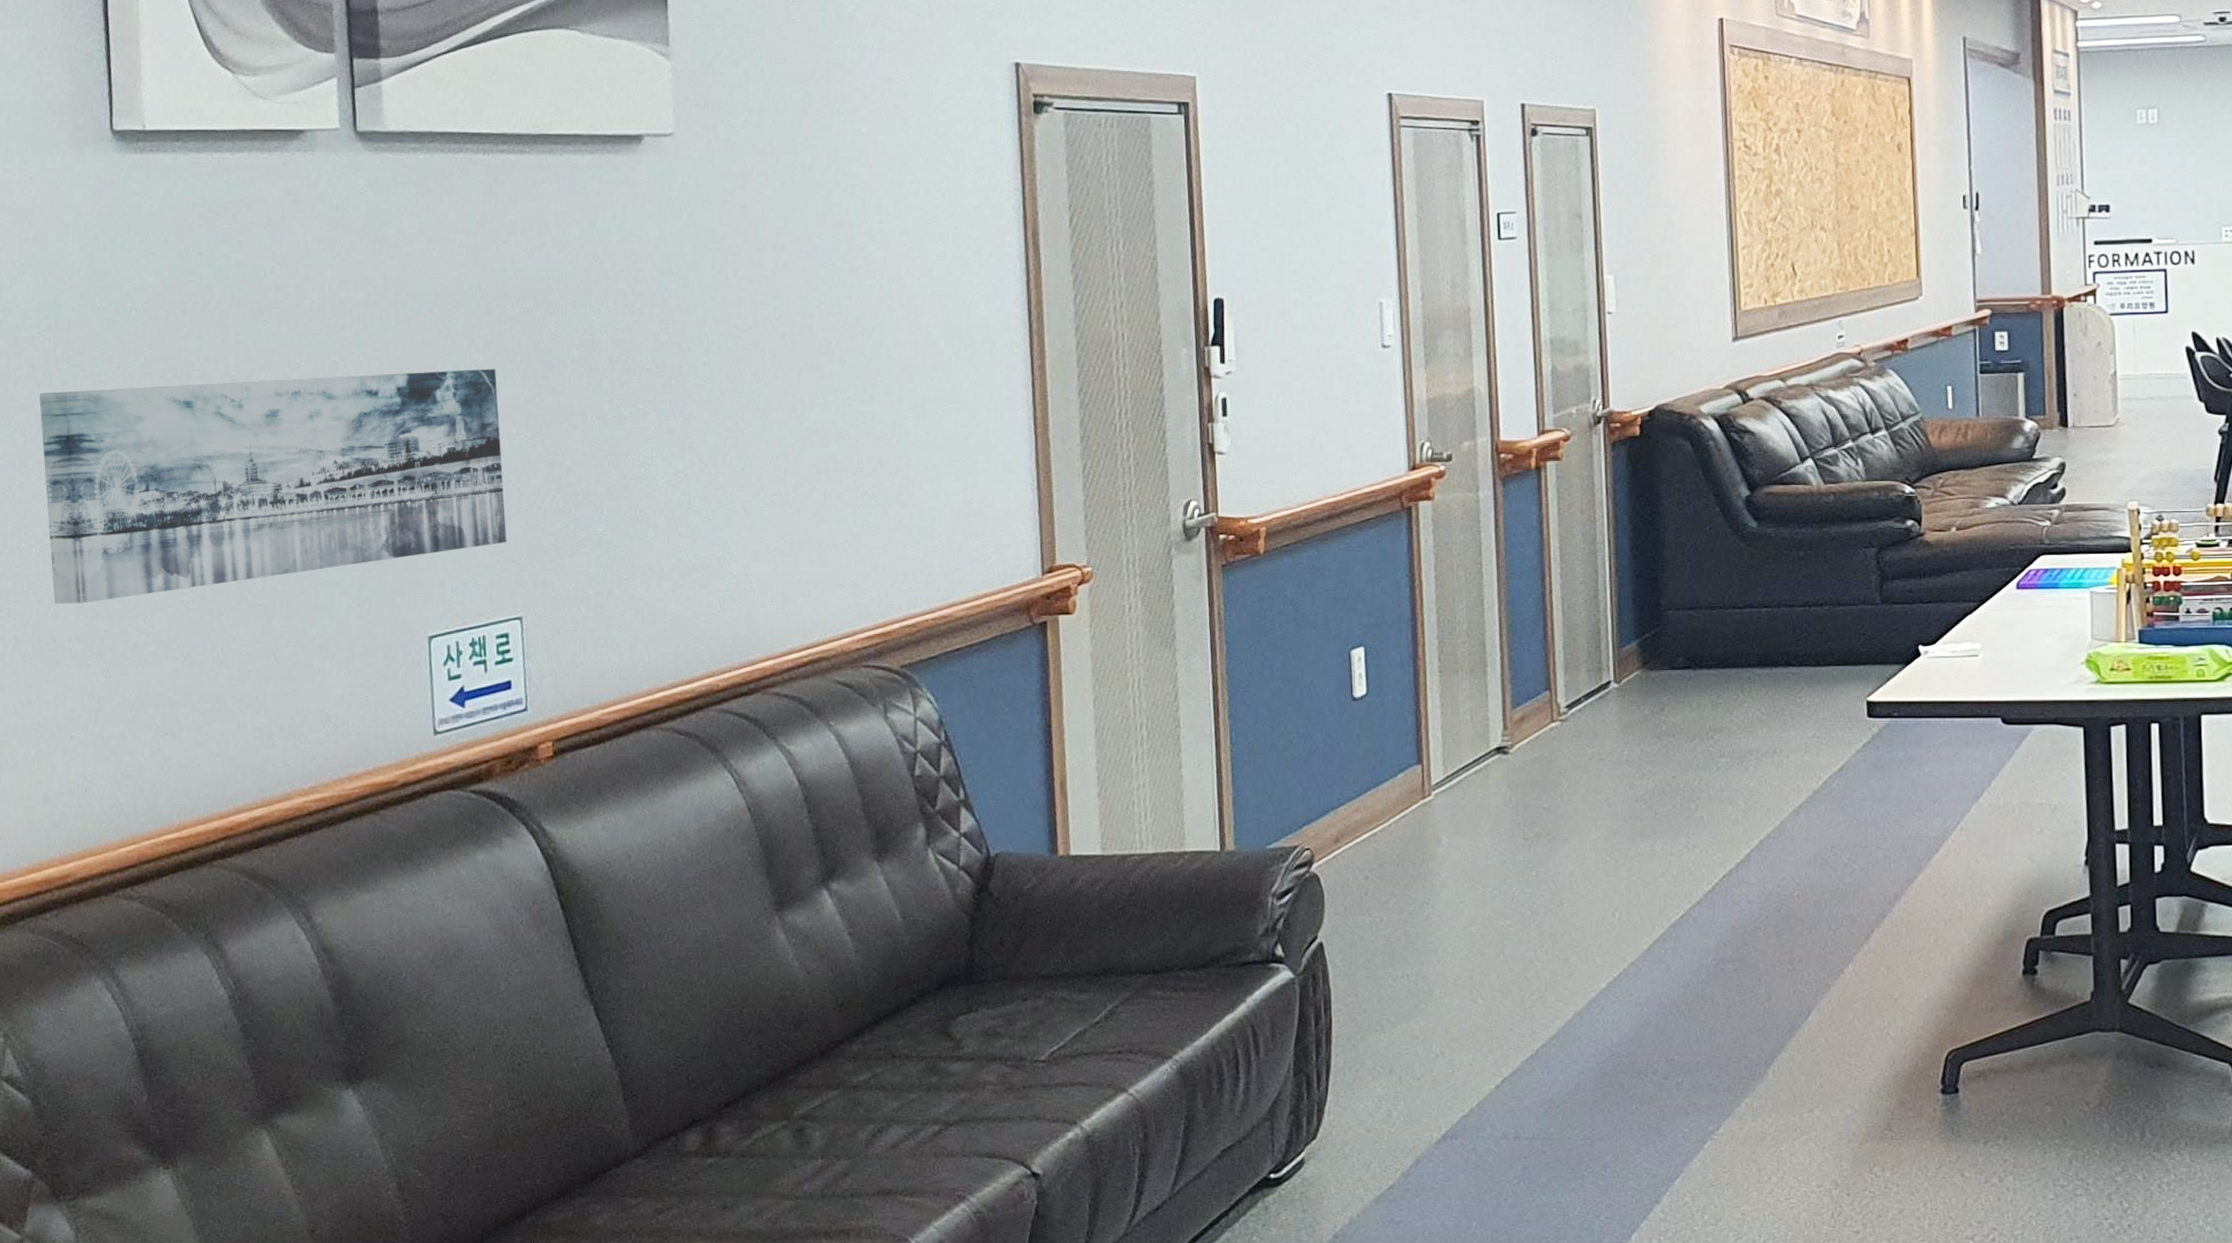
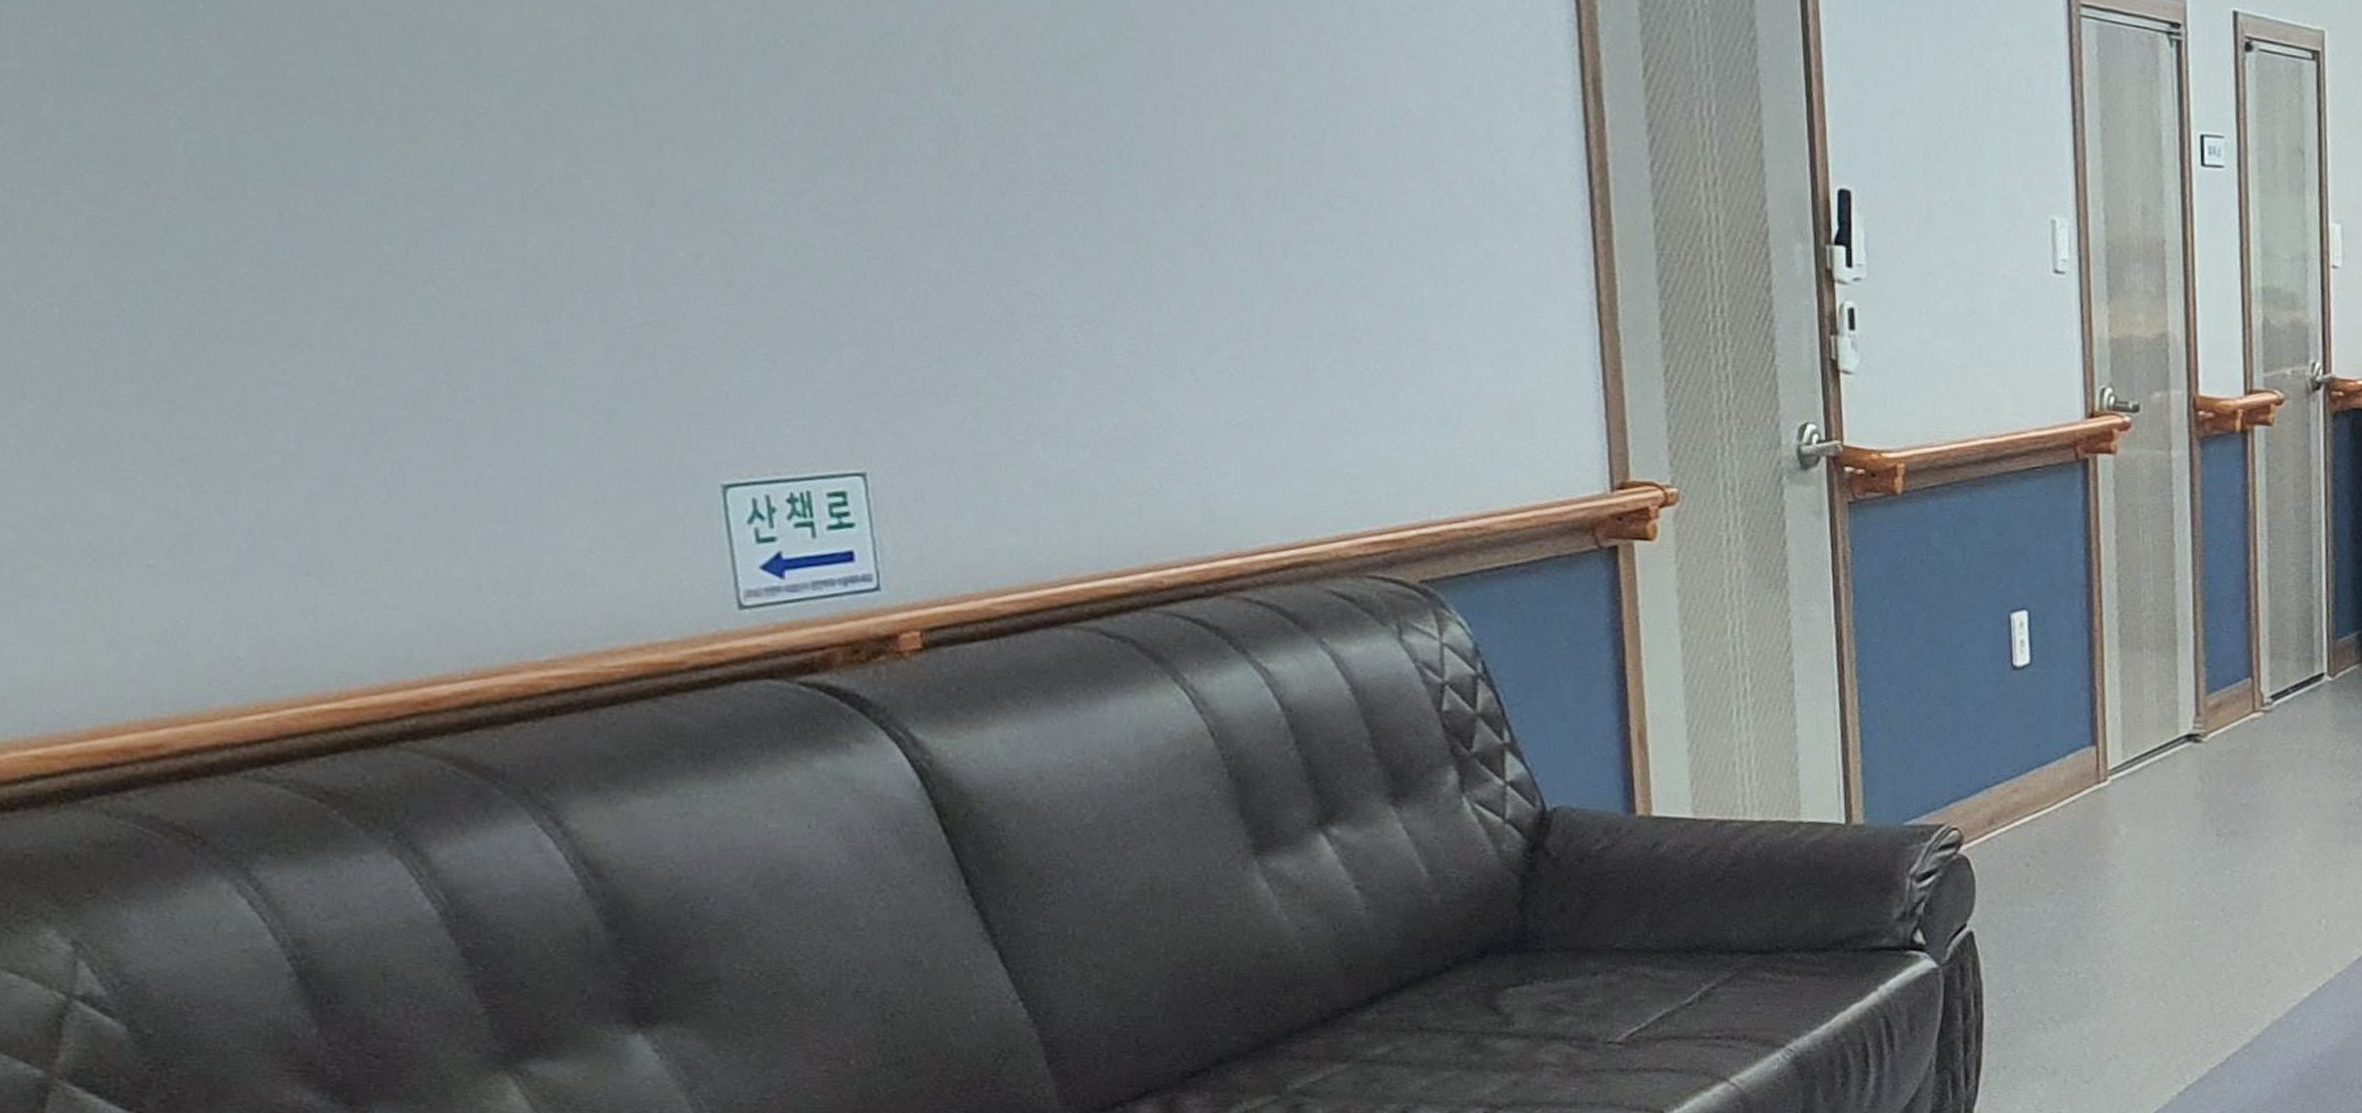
wall art: present [39,369,507,604] -> none [43,97,837,392]

